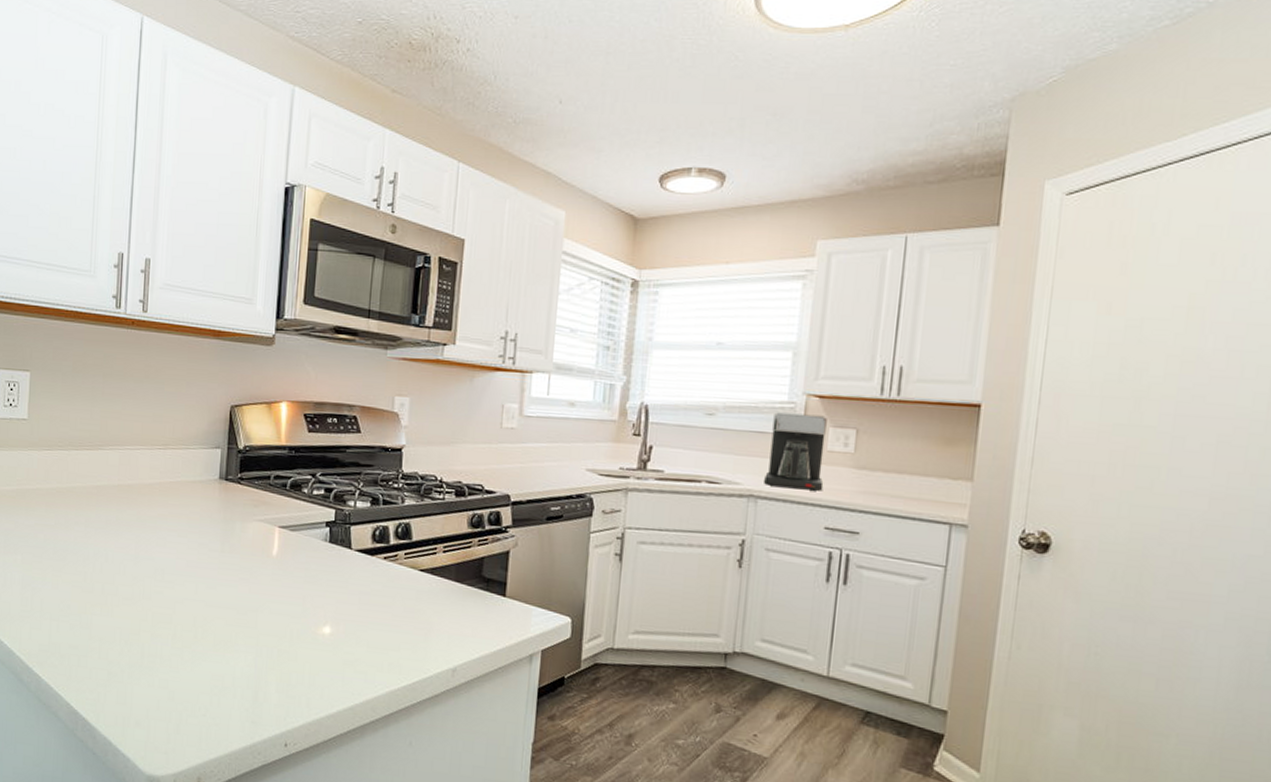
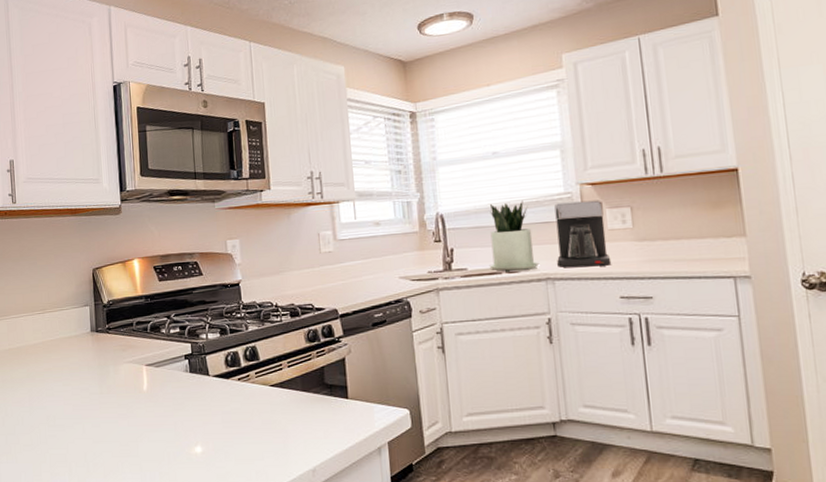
planter: none [689,401,745,482] -> present [489,201,540,271]

